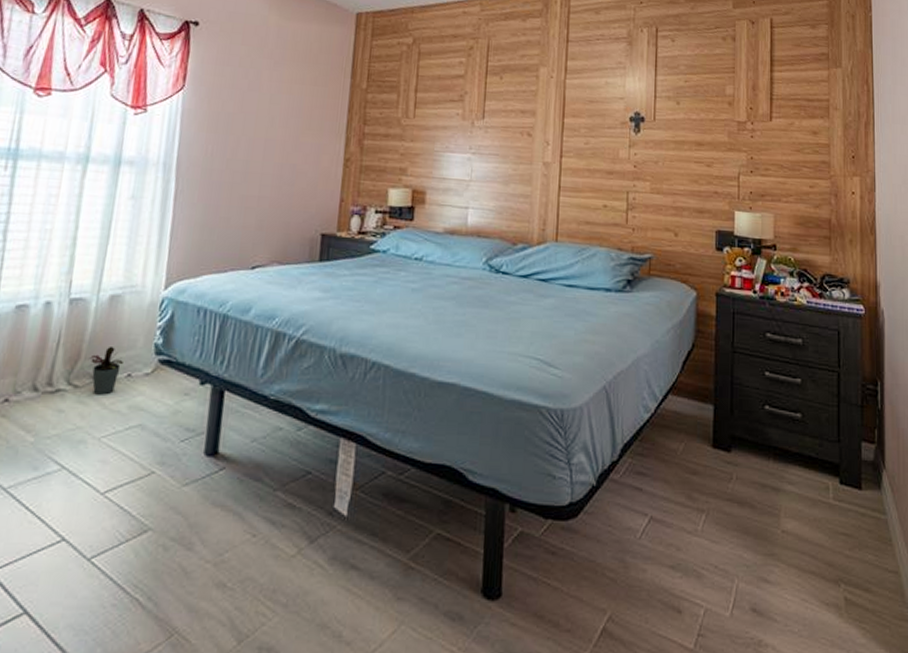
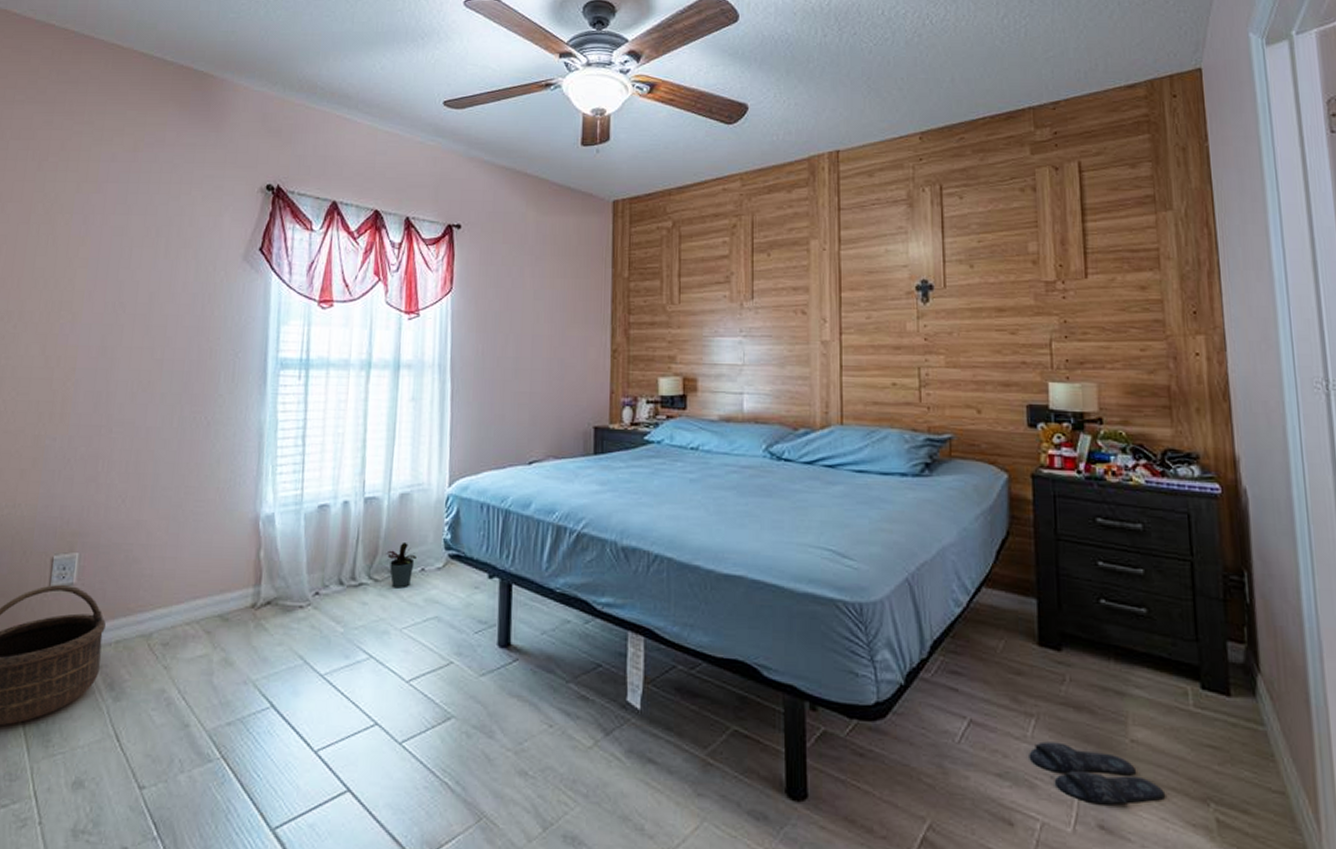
slippers: none [698,535,807,590] -> present [1029,741,1166,805]

